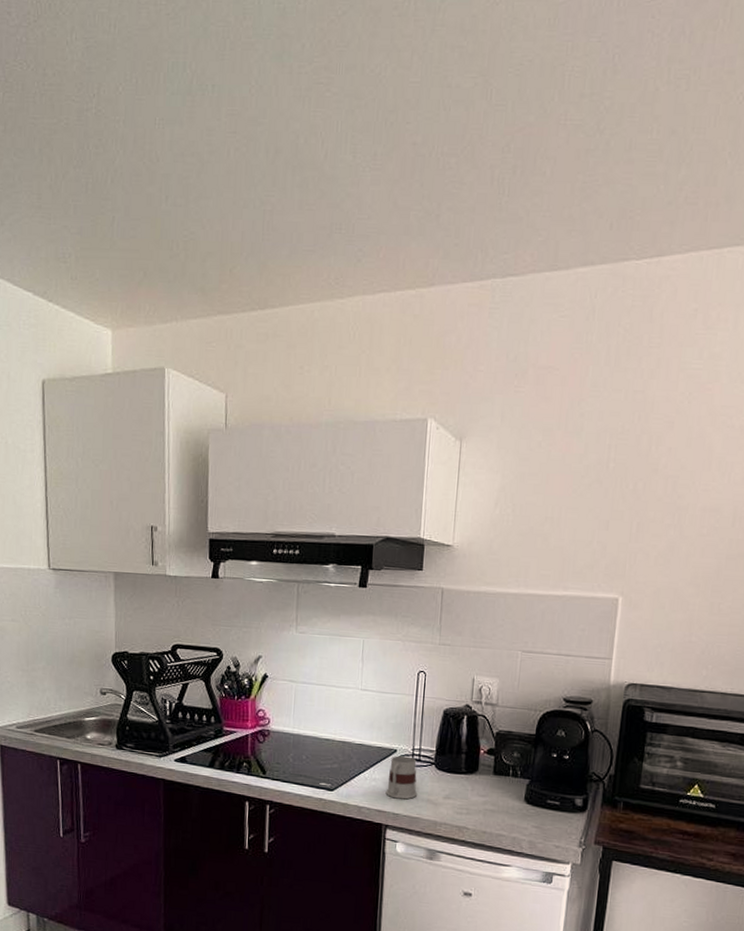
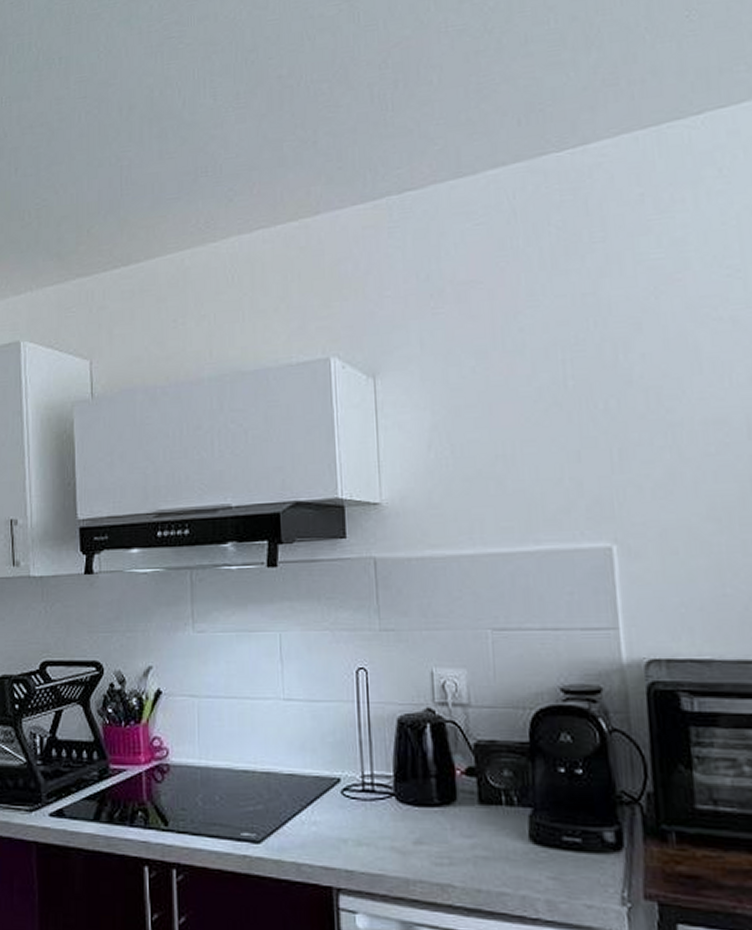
mug: present [385,755,418,800] -> none [332,787,377,849]

